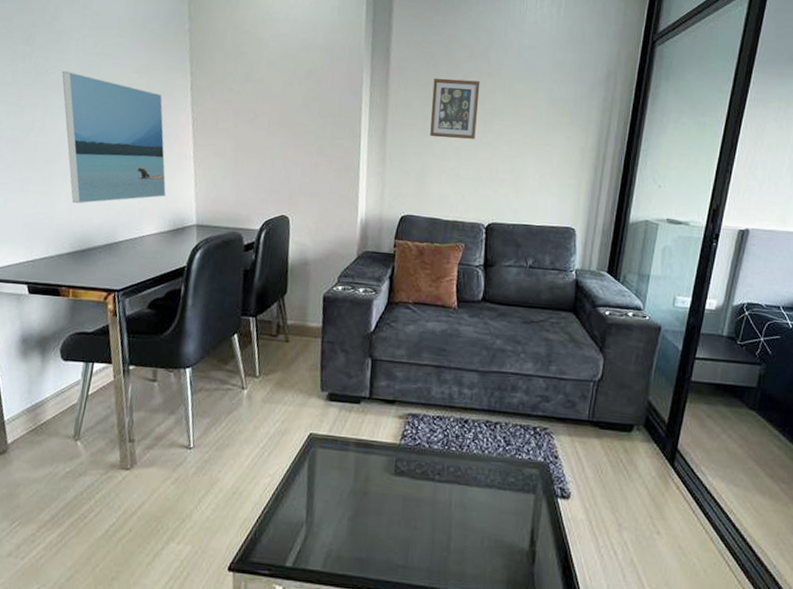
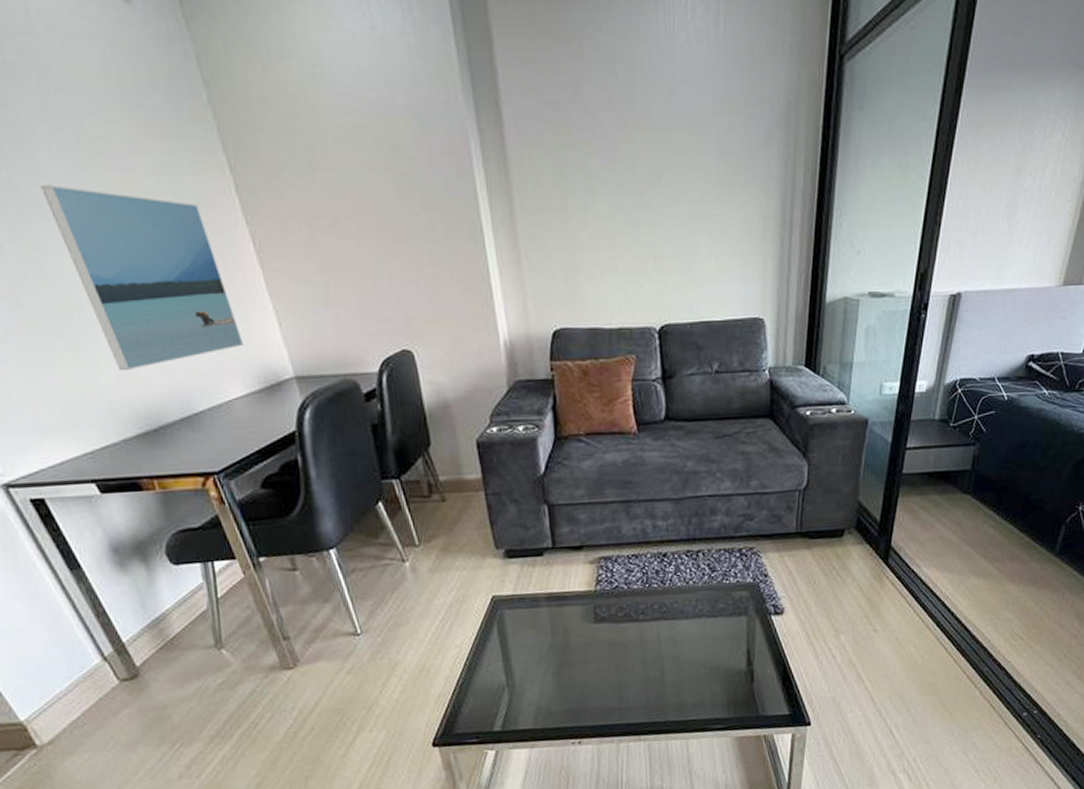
picture frame: present [430,78,481,139] -> none [565,137,630,222]

